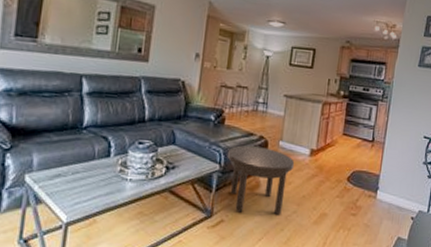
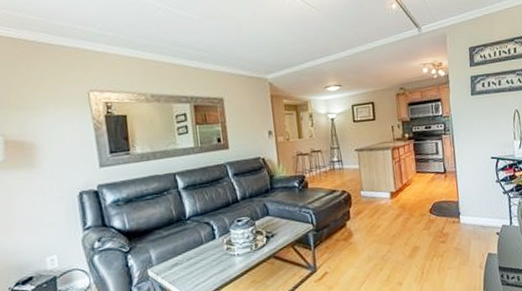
side table: present [227,145,295,215] -> none [316,200,379,263]

